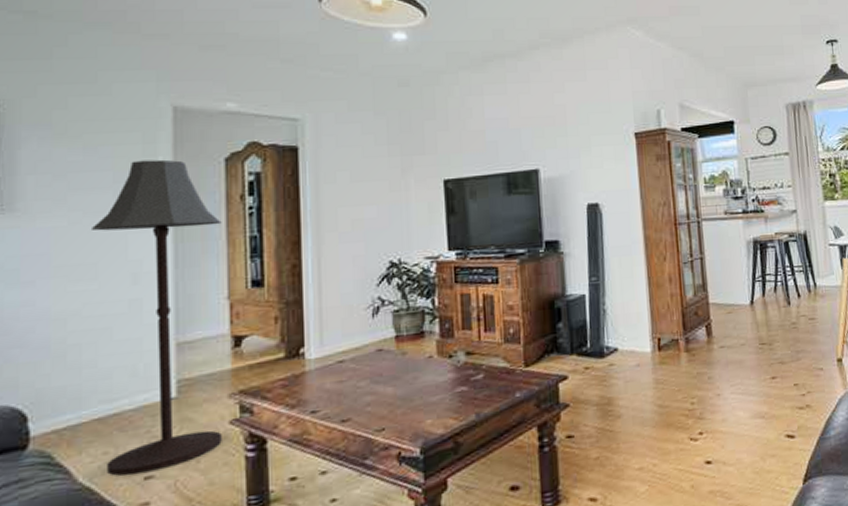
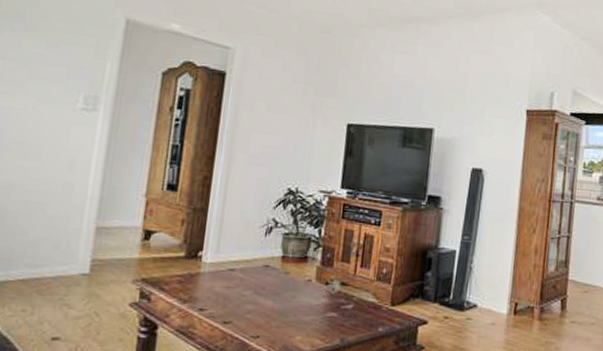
floor lamp: present [92,159,222,477] -> none [23,61,151,335]

